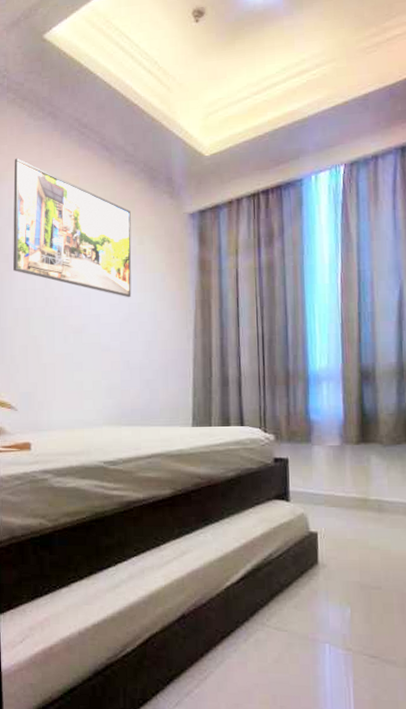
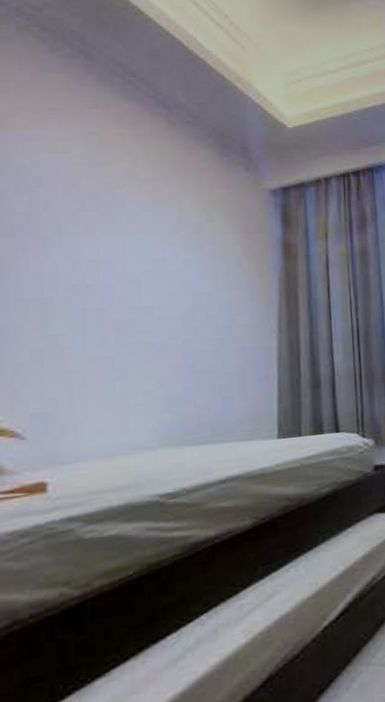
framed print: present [13,158,132,298] -> none [22,101,197,286]

